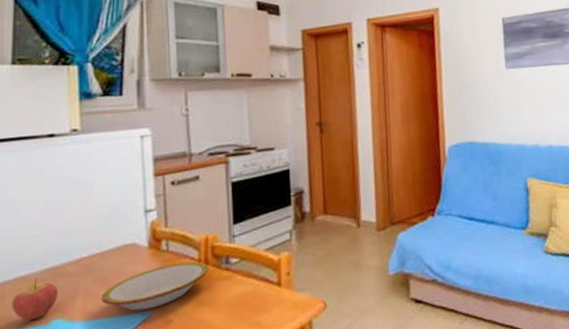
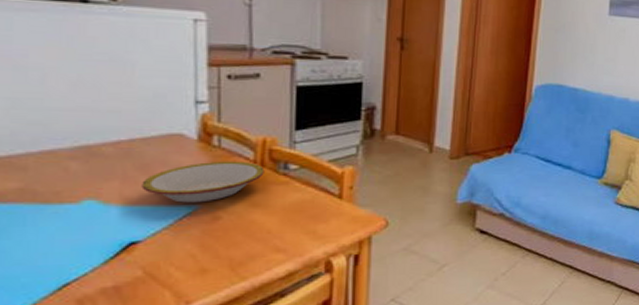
fruit: present [12,278,59,321] -> none [37,155,93,198]

